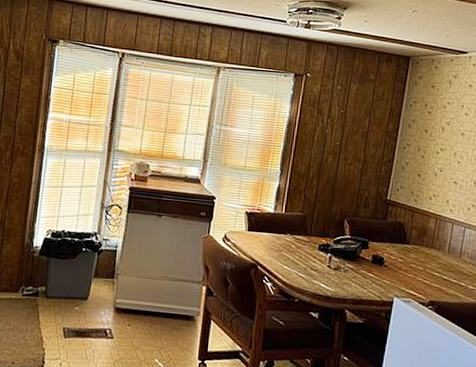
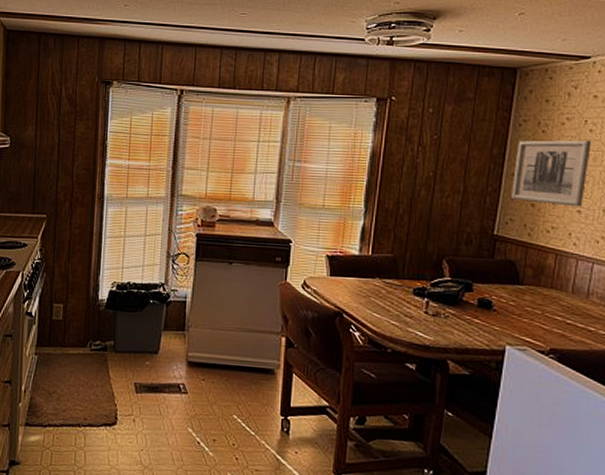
wall art: none [402,119,467,179] -> present [511,140,592,207]

